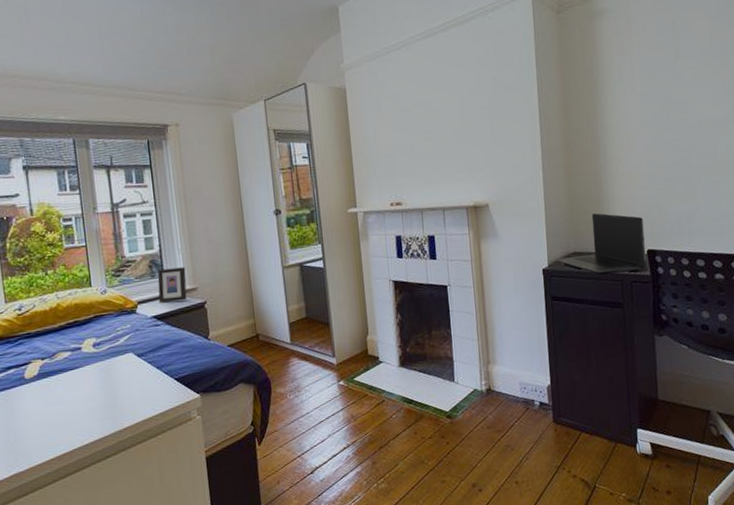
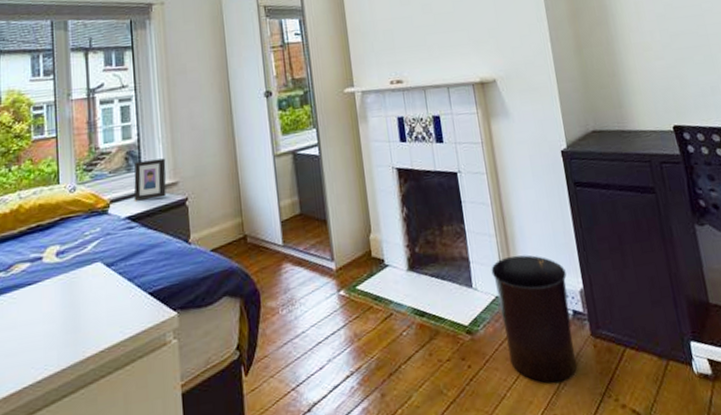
waste bin: none [472,356,538,458] -> present [491,254,577,384]
laptop computer: present [555,213,646,275] -> none [573,86,675,156]

